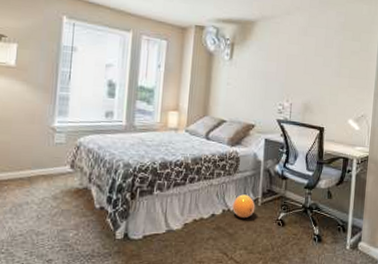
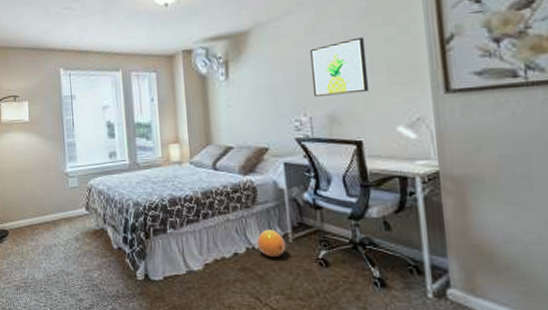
wall art: none [296,45,339,90] -> present [310,37,370,97]

